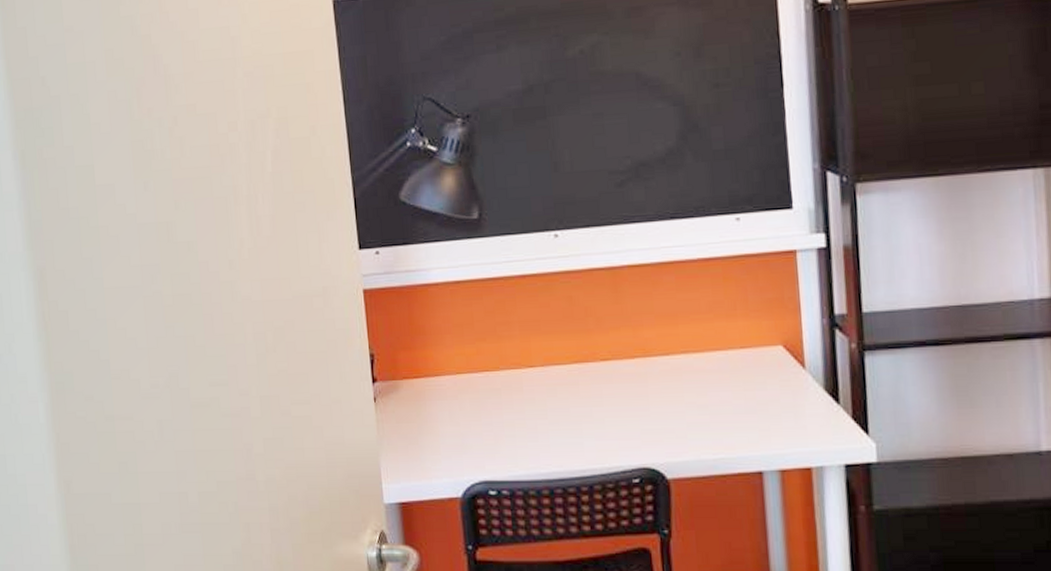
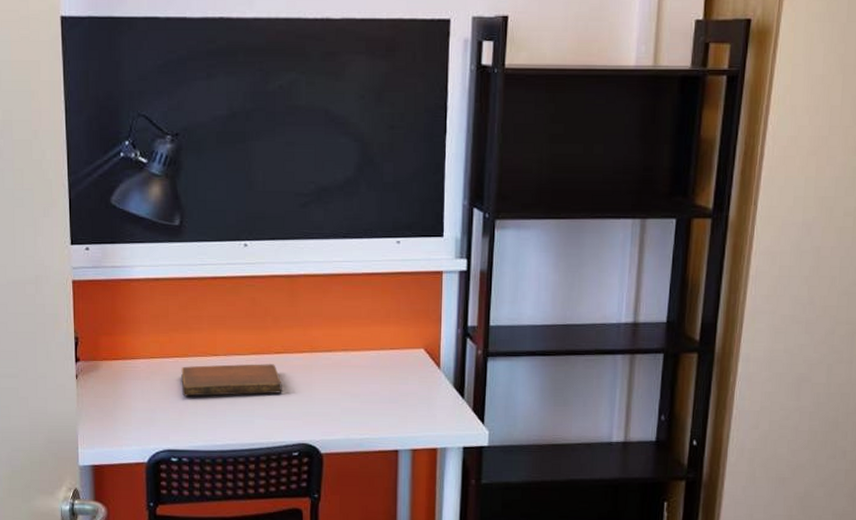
notebook: none [492,373,614,417] -> present [181,364,282,397]

